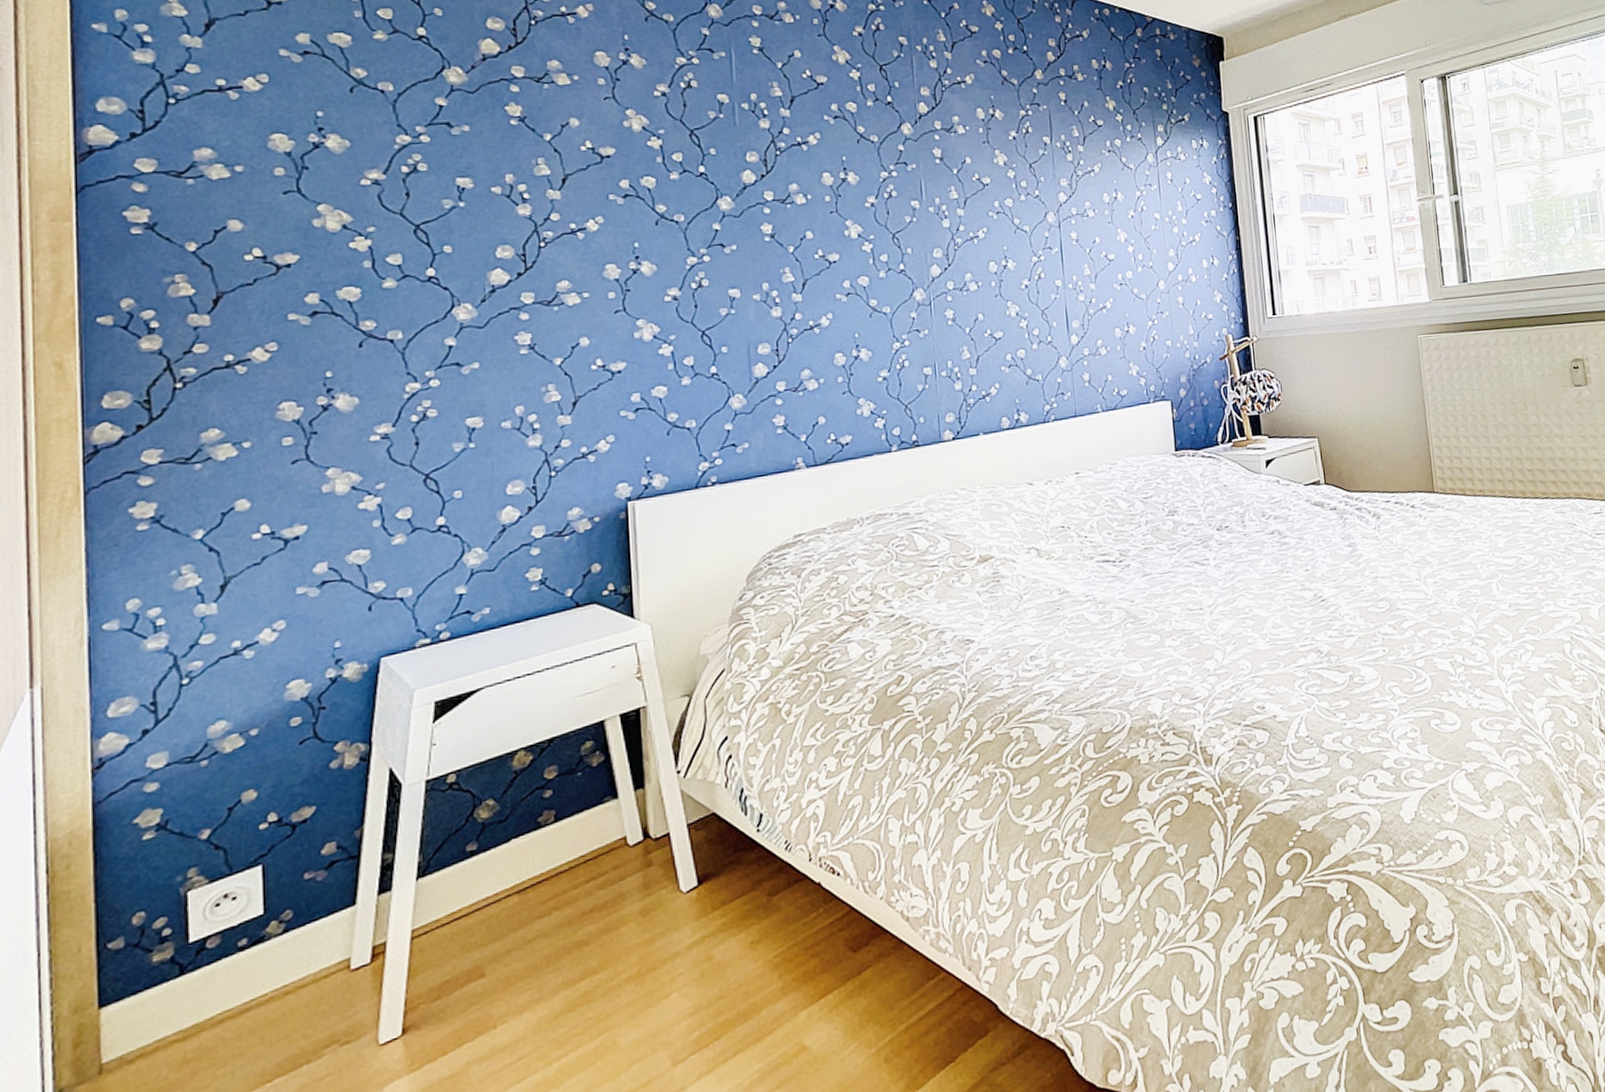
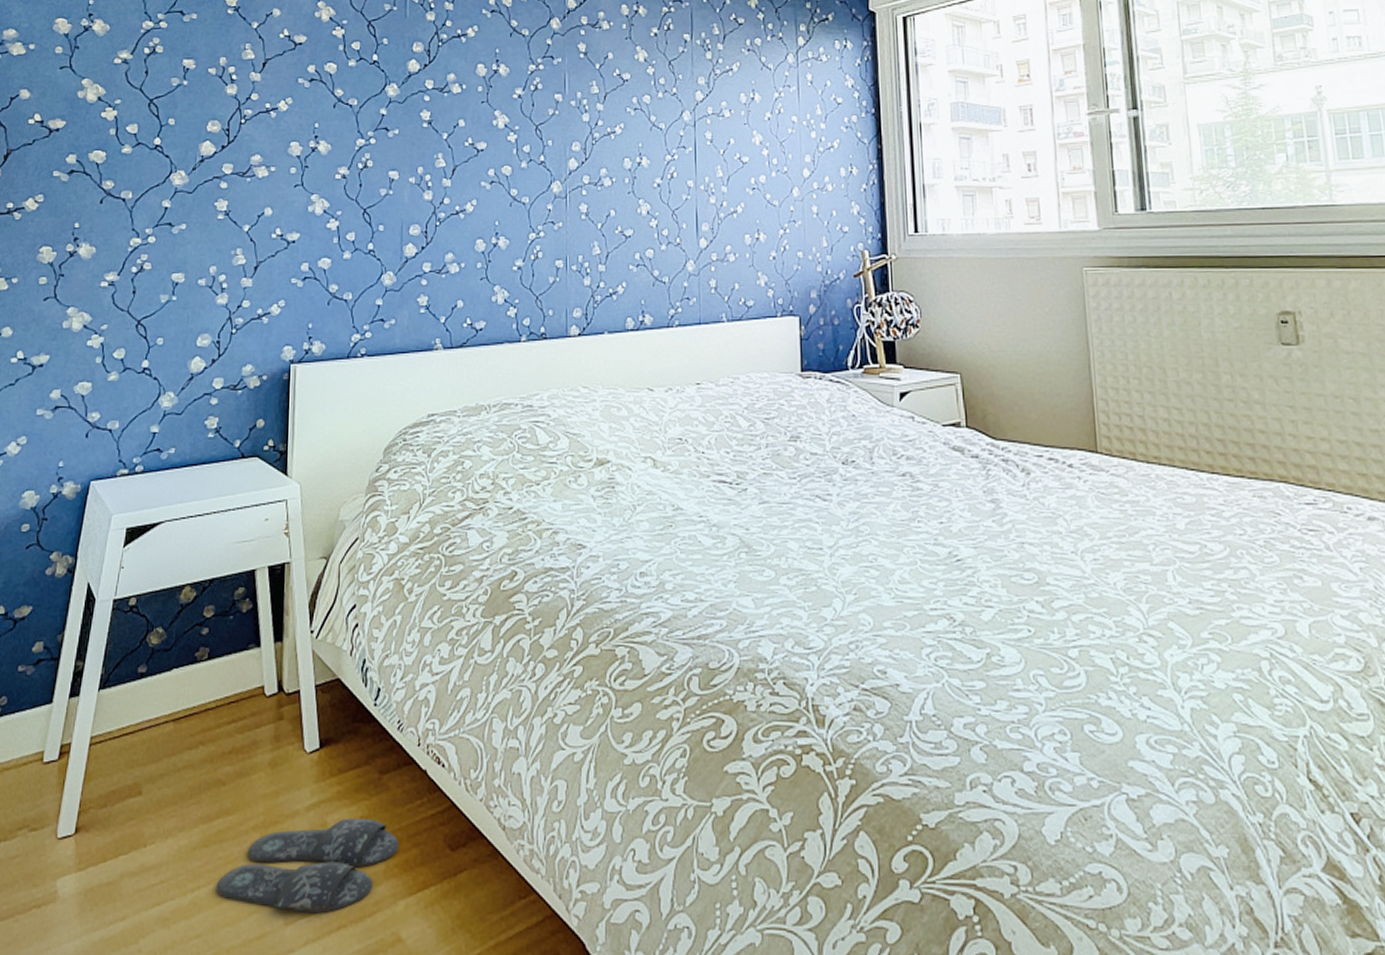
slippers: none [587,941,796,1057] -> present [216,818,399,914]

